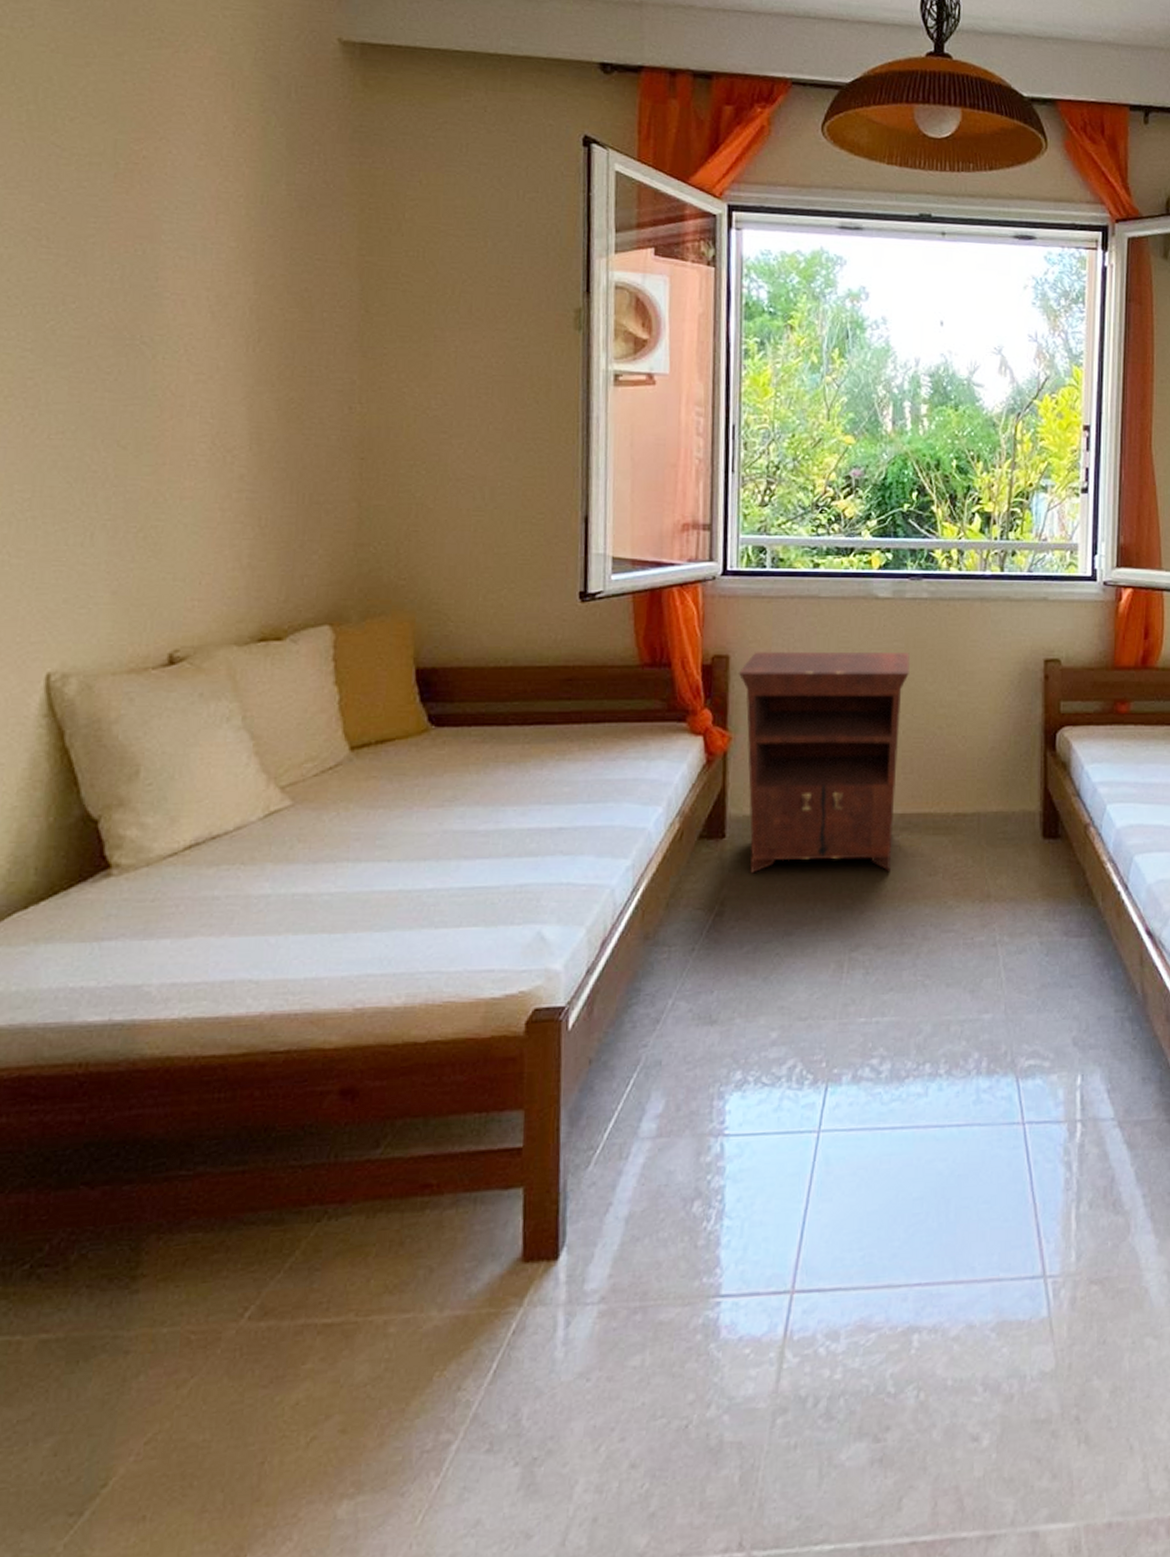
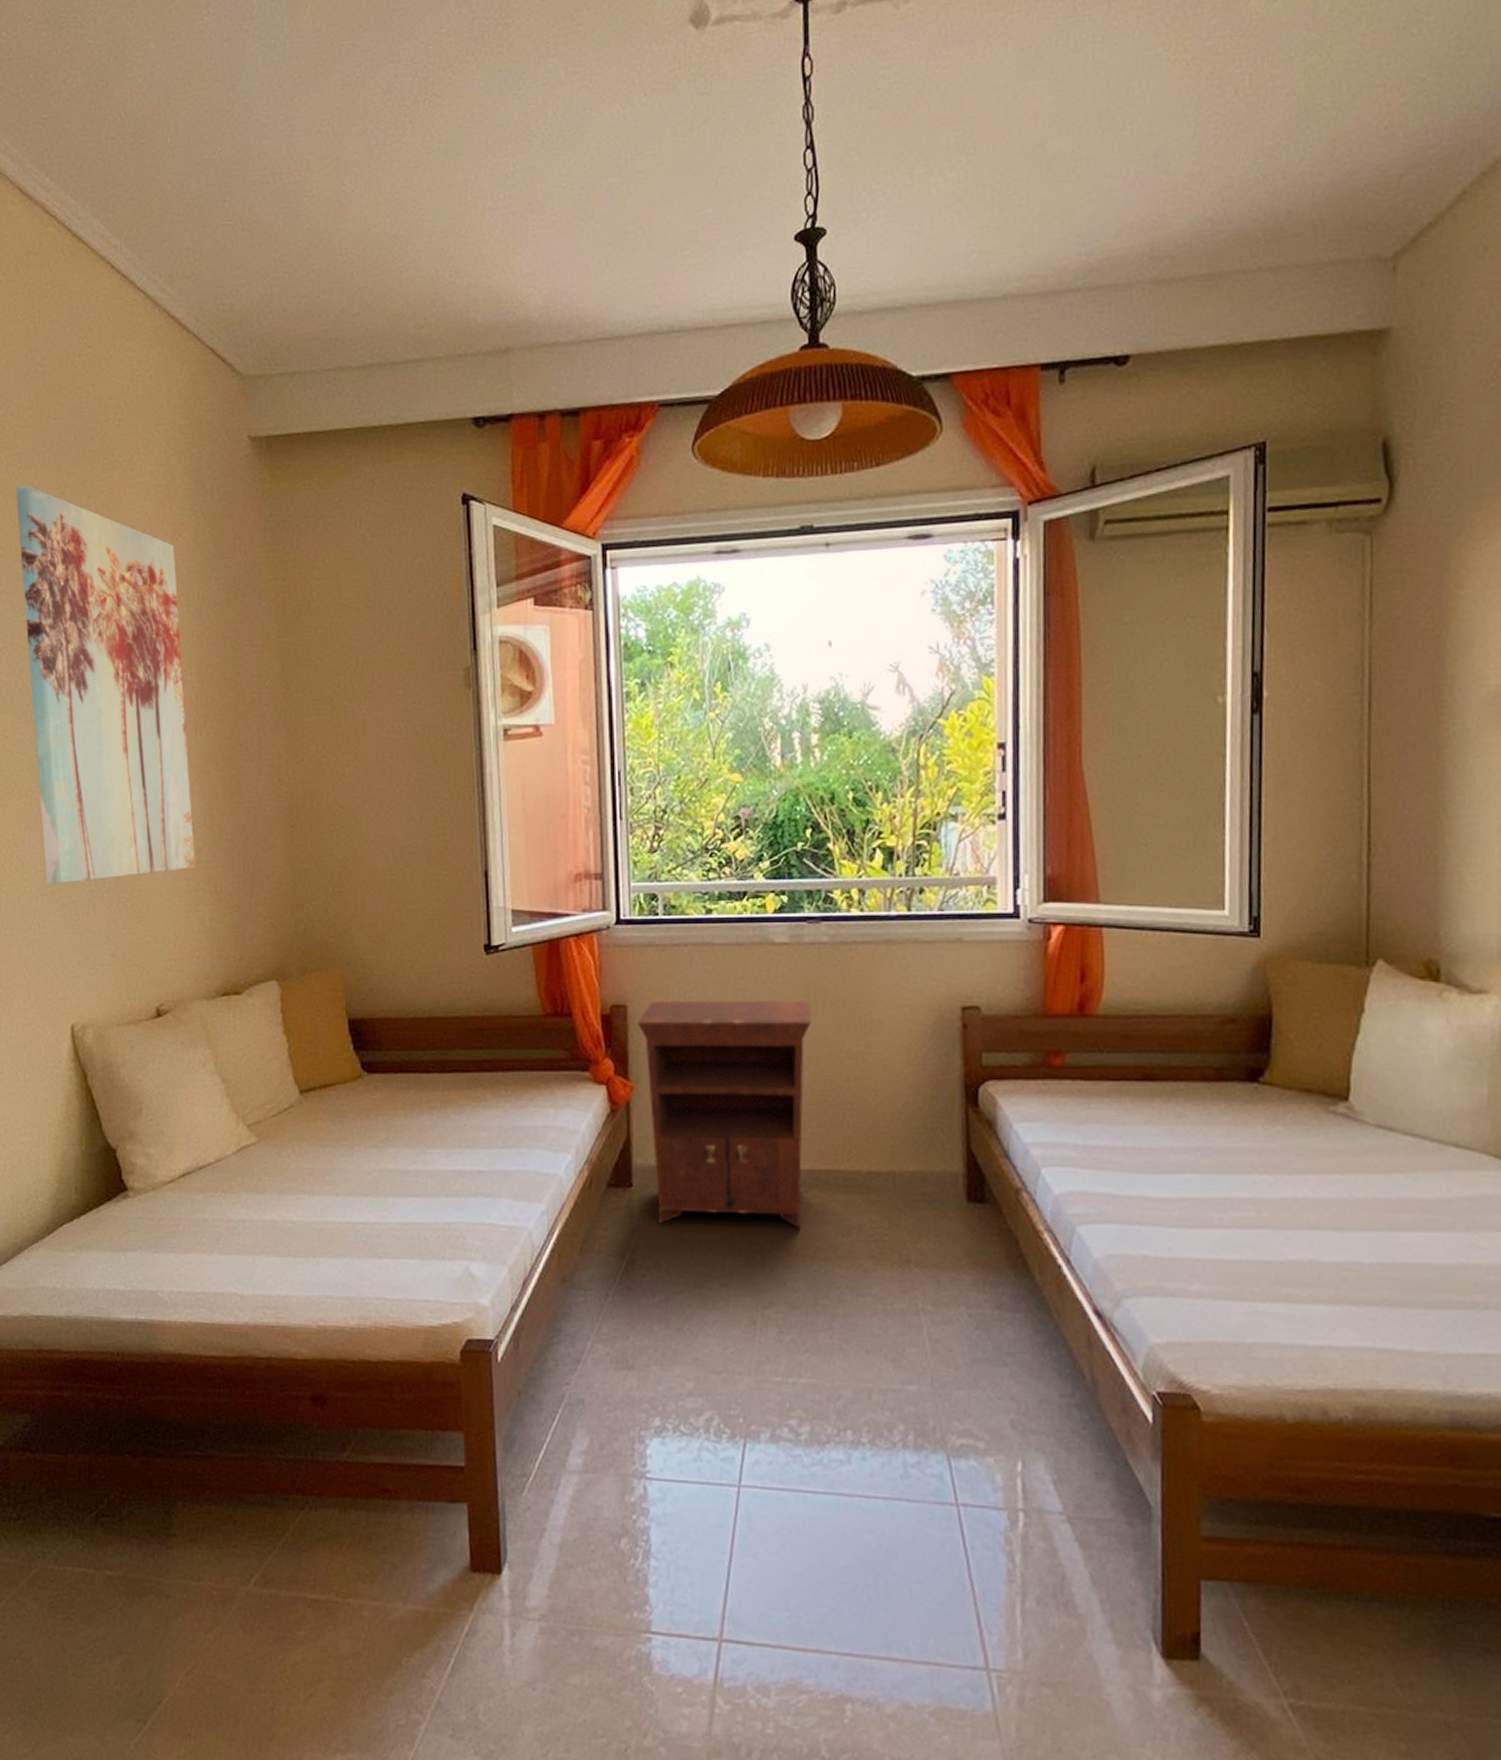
wall art: none [22,46,236,508] -> present [15,485,195,885]

